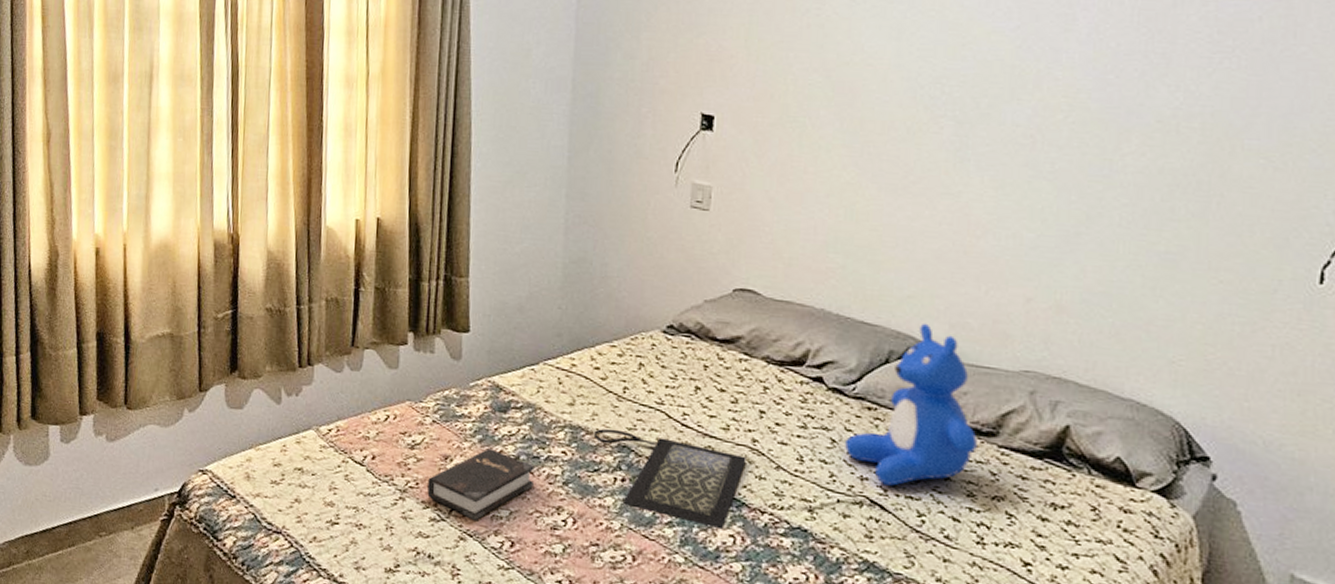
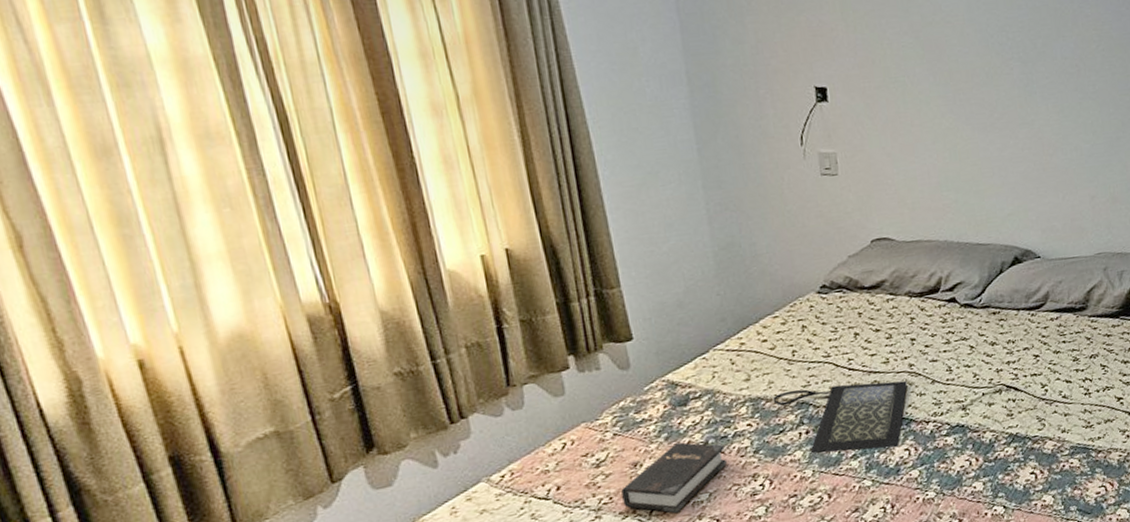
teddy bear: present [845,323,977,486] -> none [981,233,1075,371]

